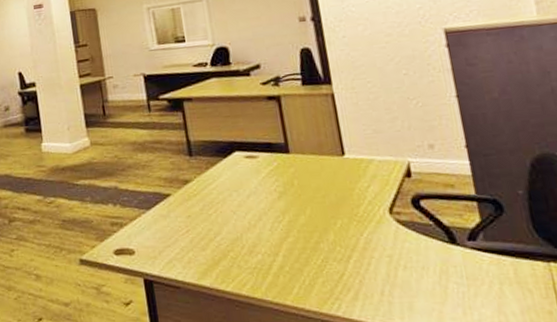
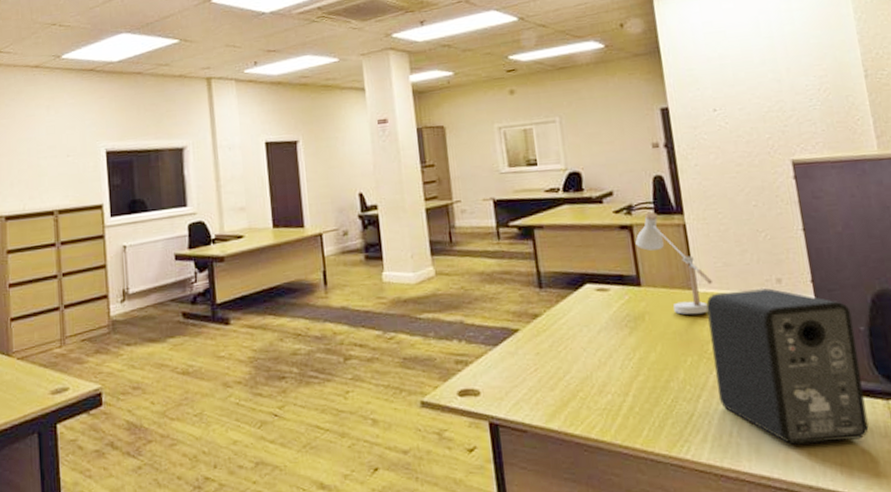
desk lamp: none [283,82,362,180] -> present [635,212,712,315]
speaker: none [356,154,528,304] -> present [706,288,869,445]

